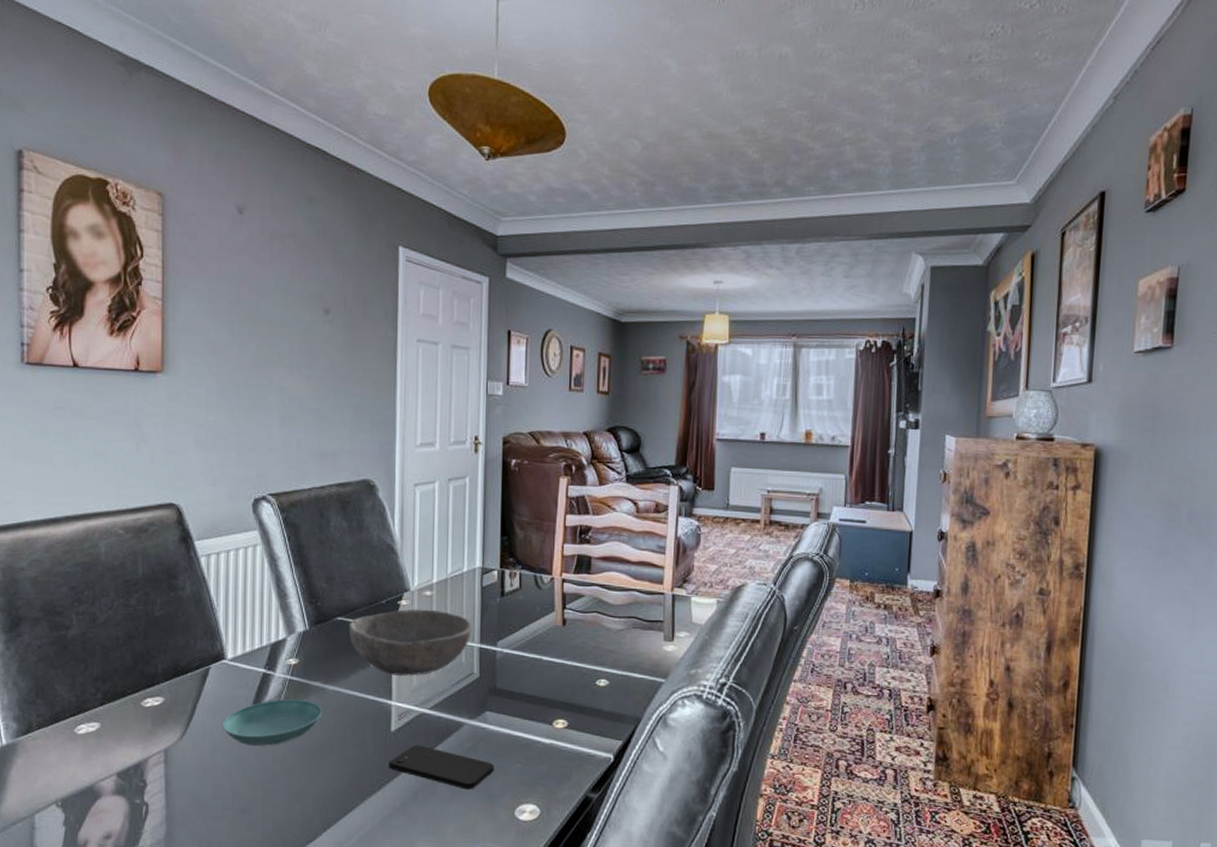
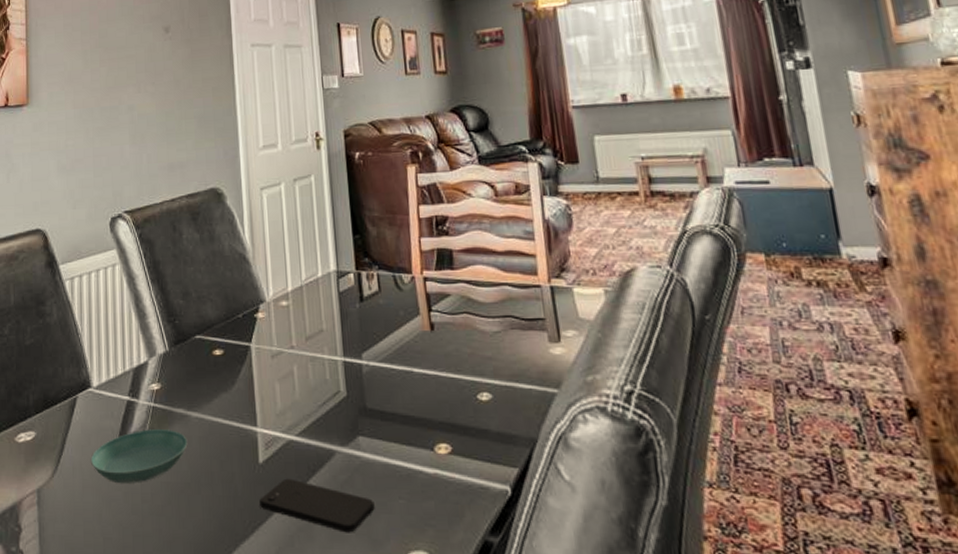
bowl: present [348,609,473,676] -> none [207,321,334,398]

